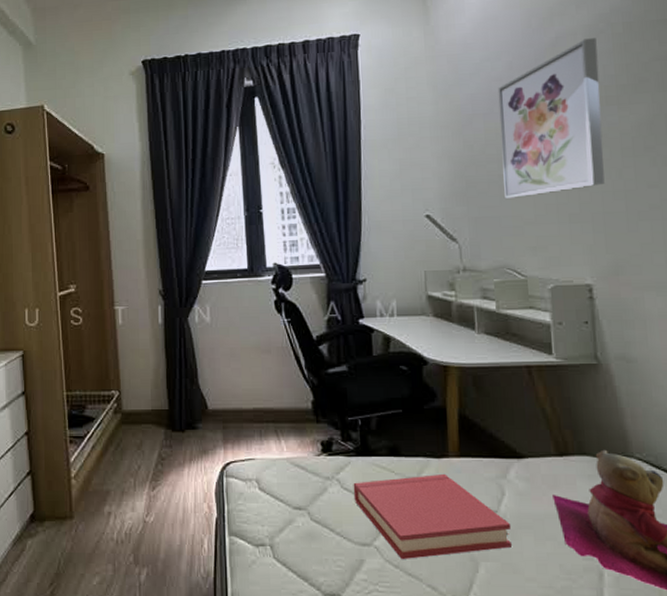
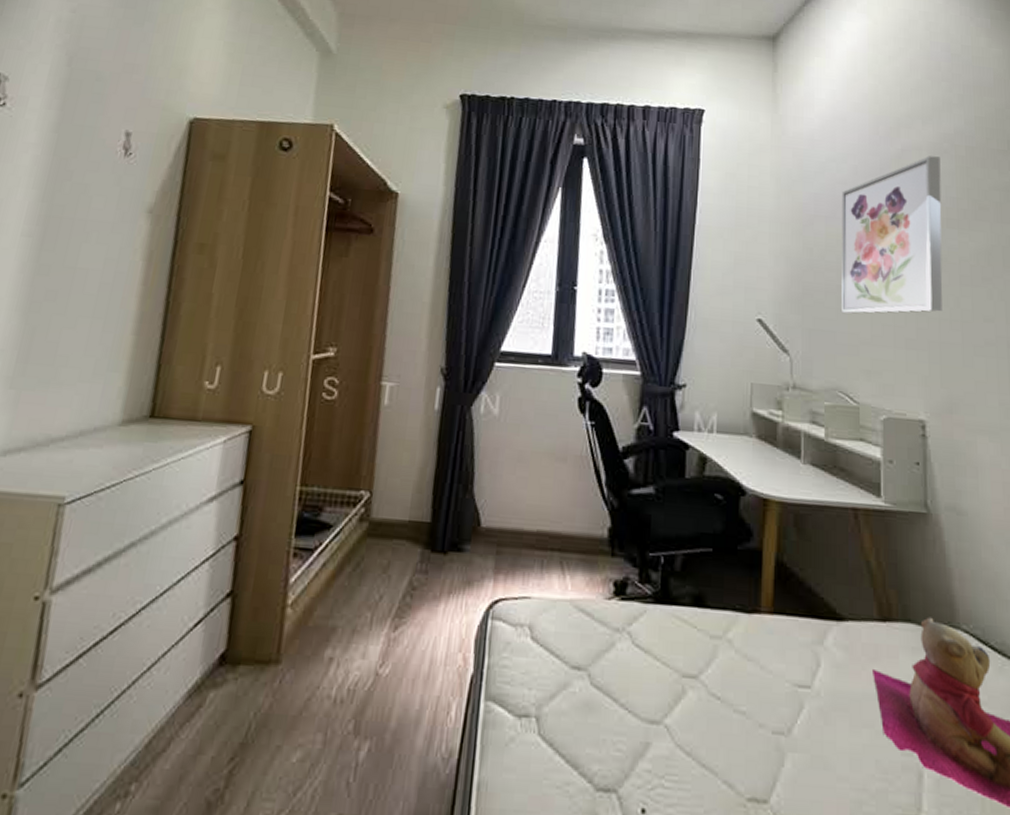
hardback book: present [353,473,512,559] -> none [645,633,825,745]

